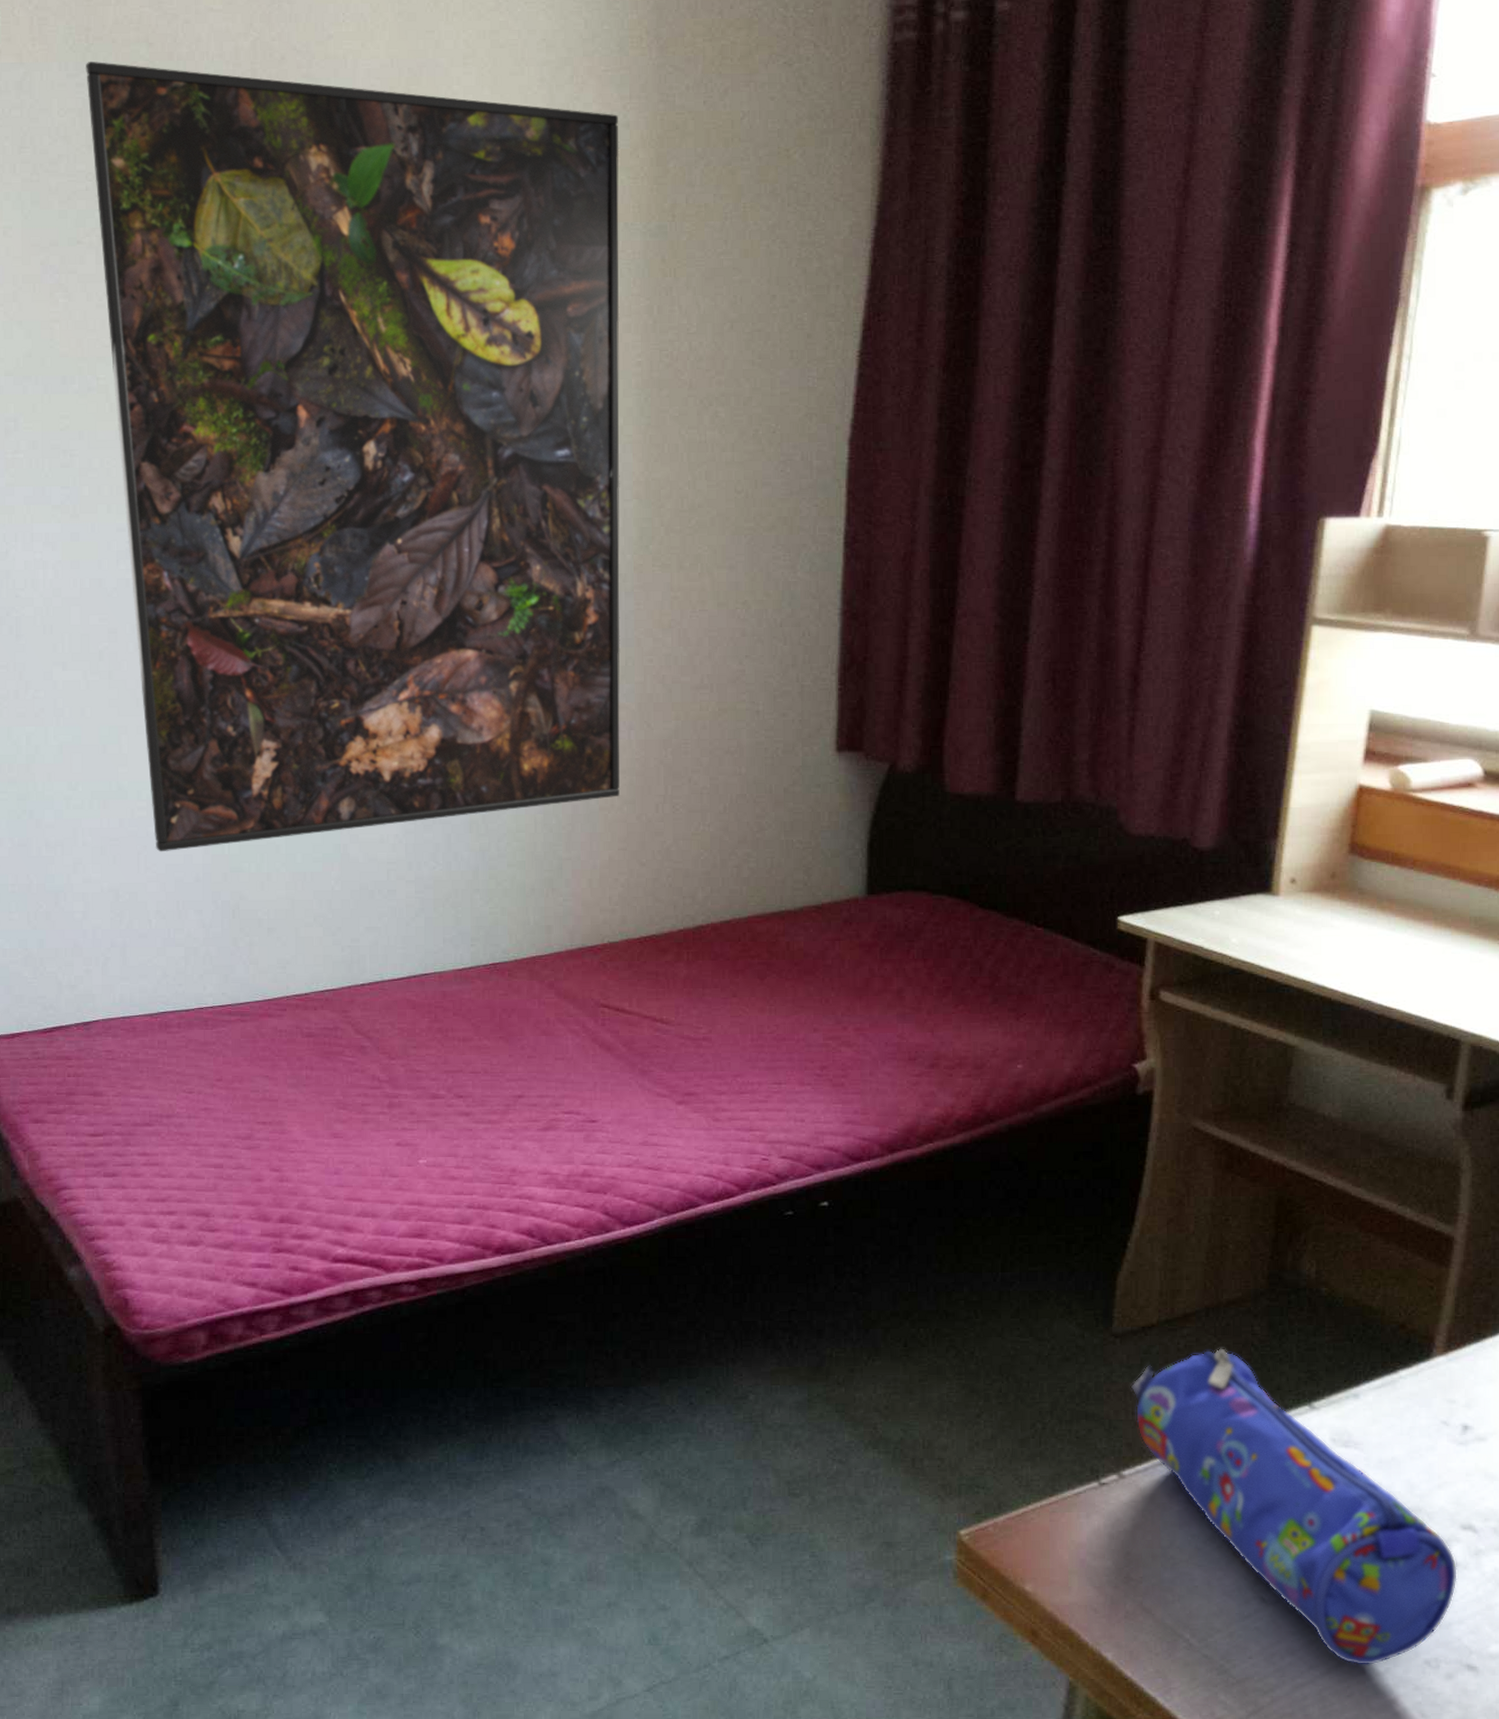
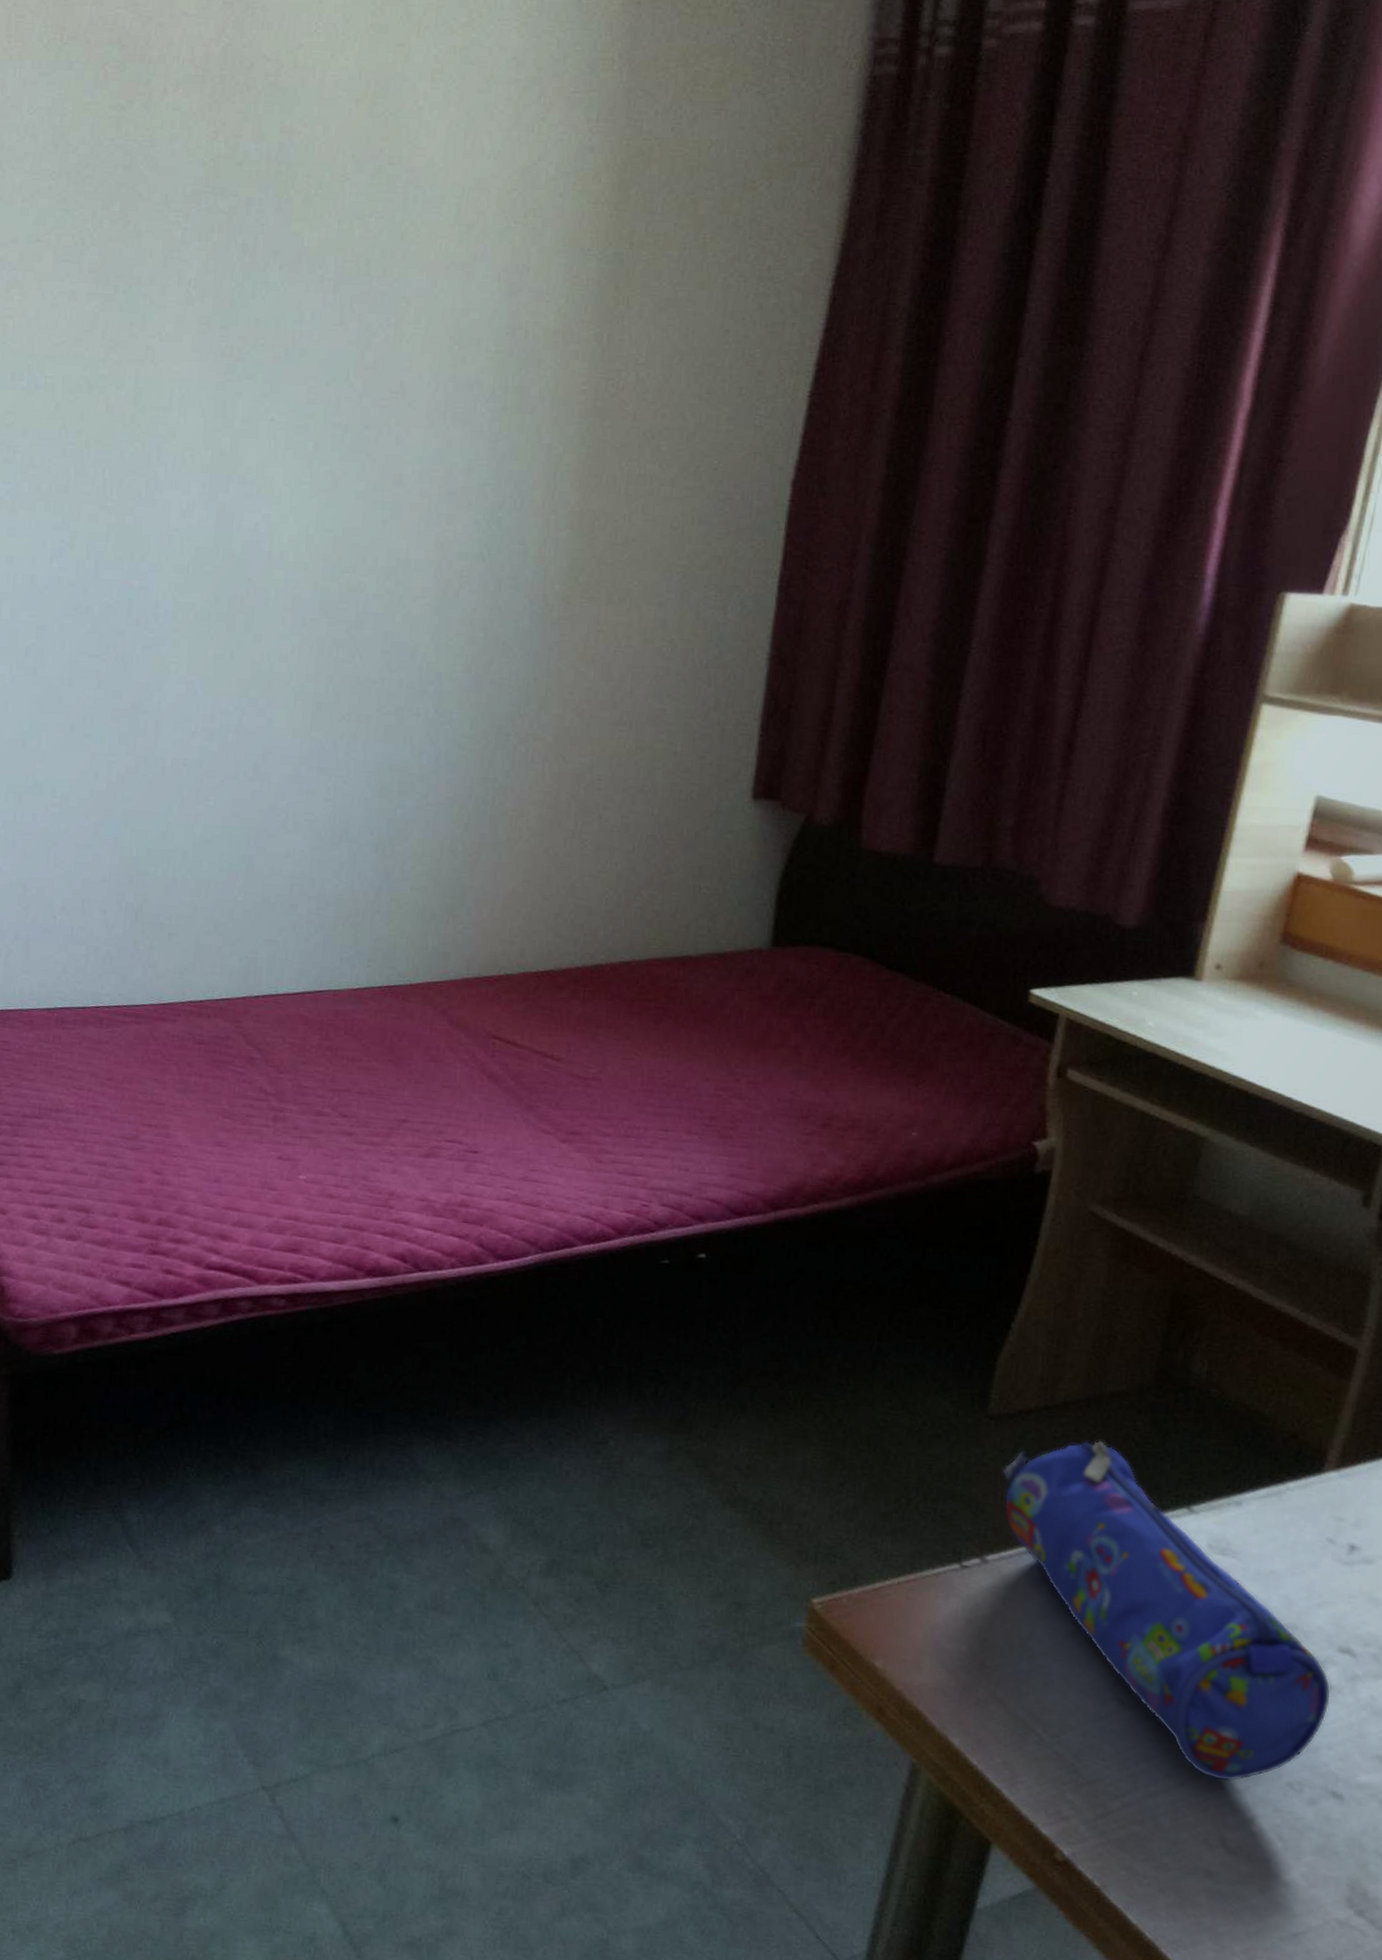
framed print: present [86,62,620,852] -> none [58,61,583,850]

